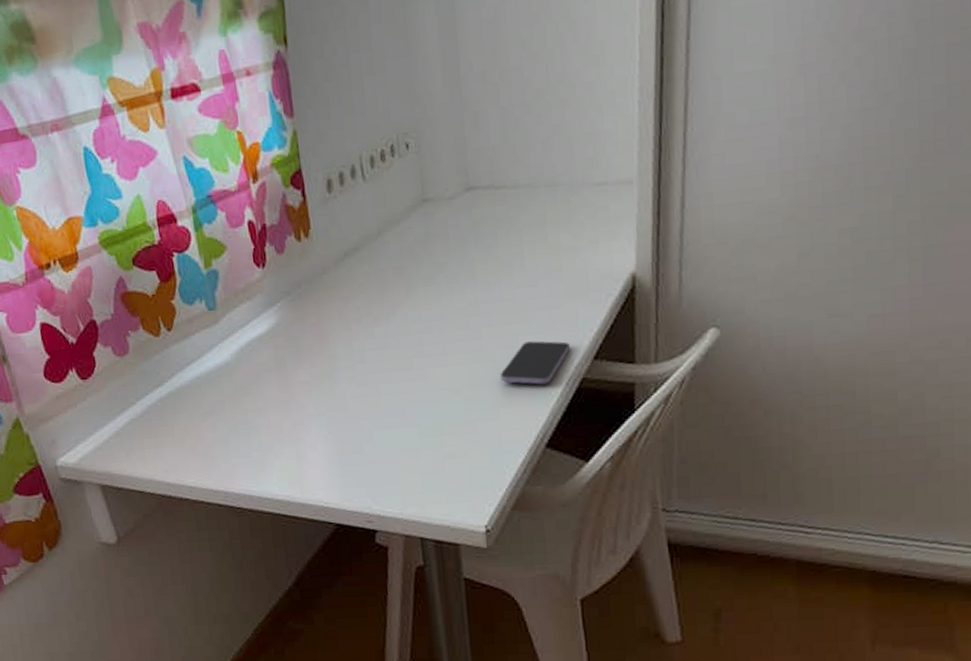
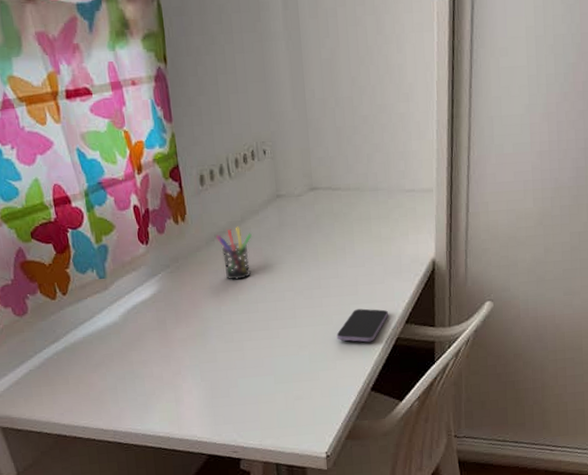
pen holder: none [347,241,391,308] -> present [216,226,252,280]

